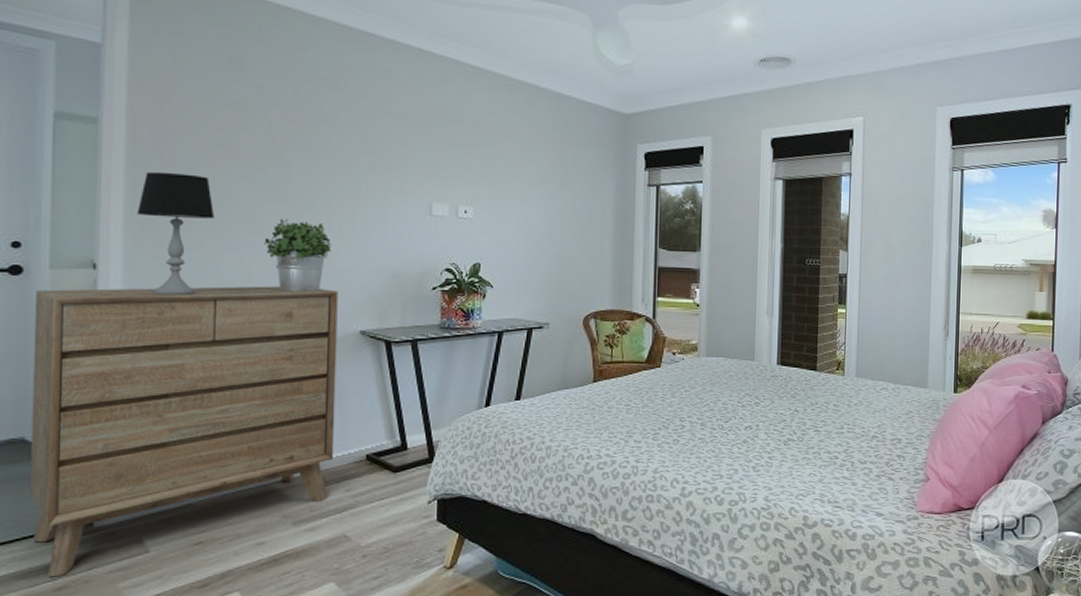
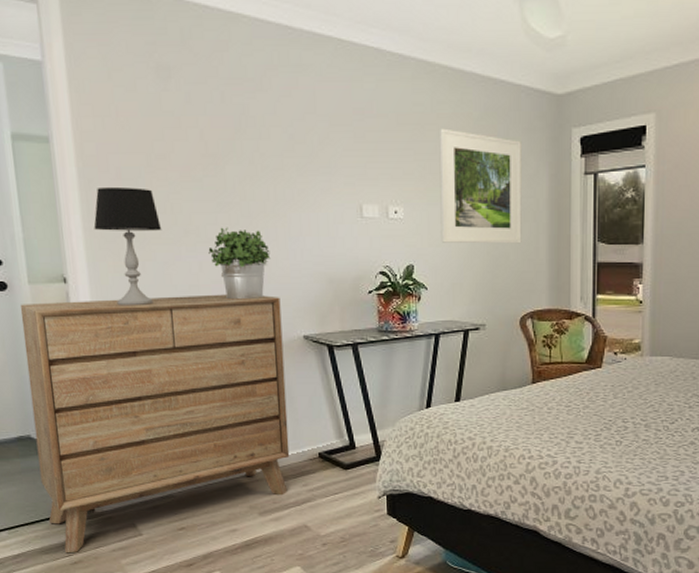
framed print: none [509,137,590,247] -> present [439,128,522,244]

